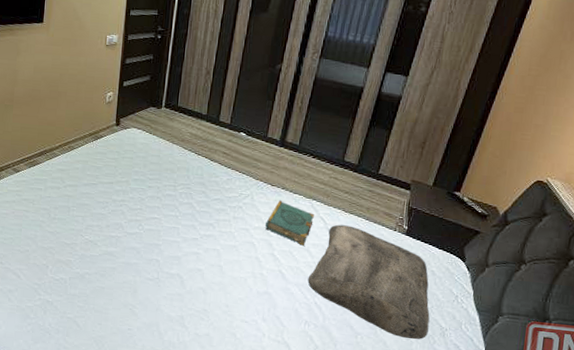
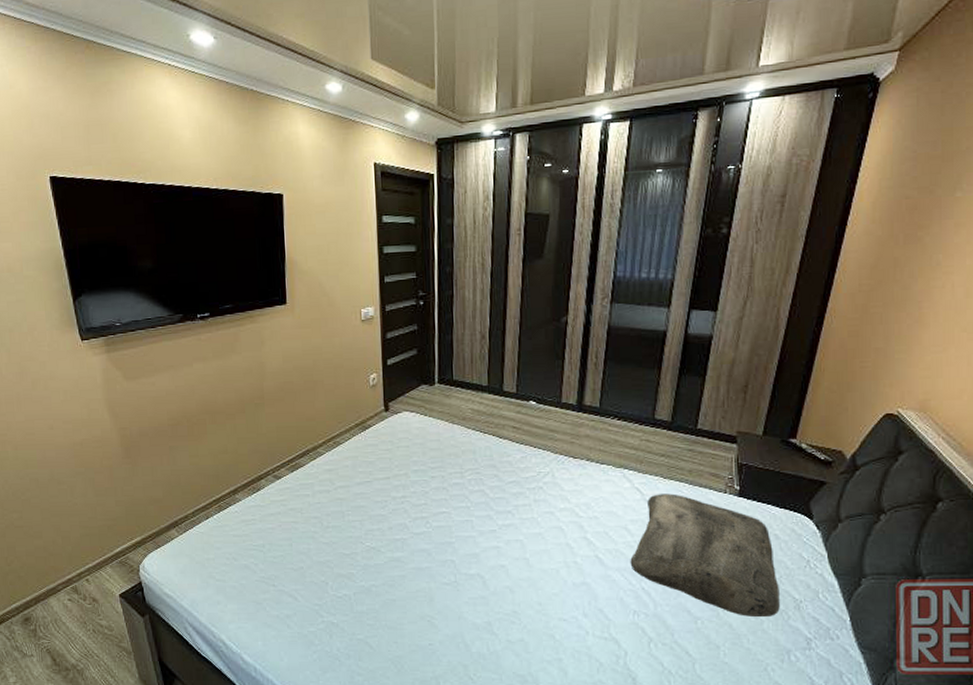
book: present [265,199,314,246] -> none [573,473,628,523]

